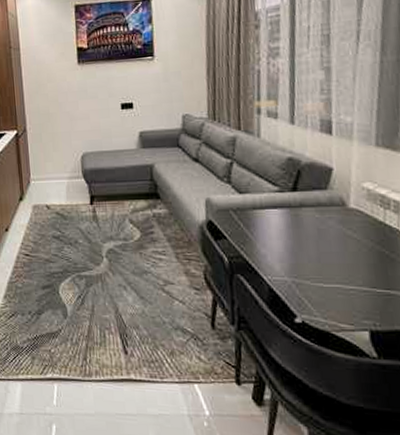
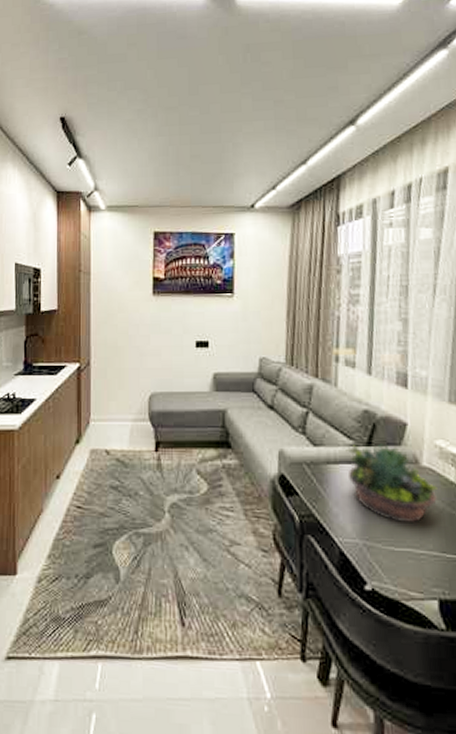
succulent planter: none [271,189,366,262] -> present [346,444,437,524]

